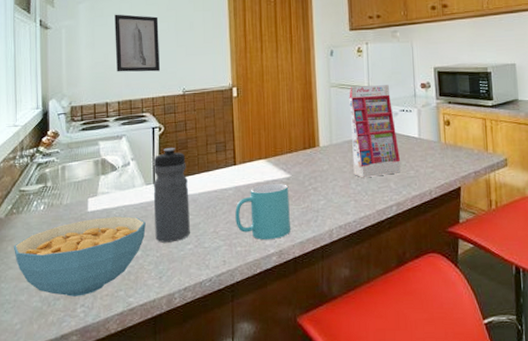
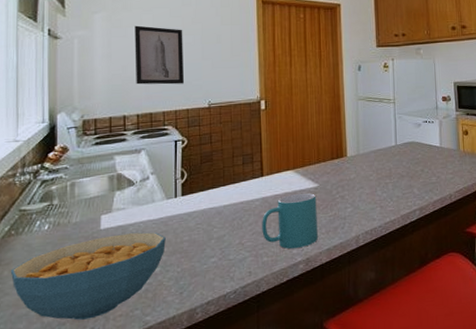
water bottle: present [153,148,190,243] -> none [174,161,214,258]
gift box: present [349,85,401,178] -> none [375,98,424,186]

